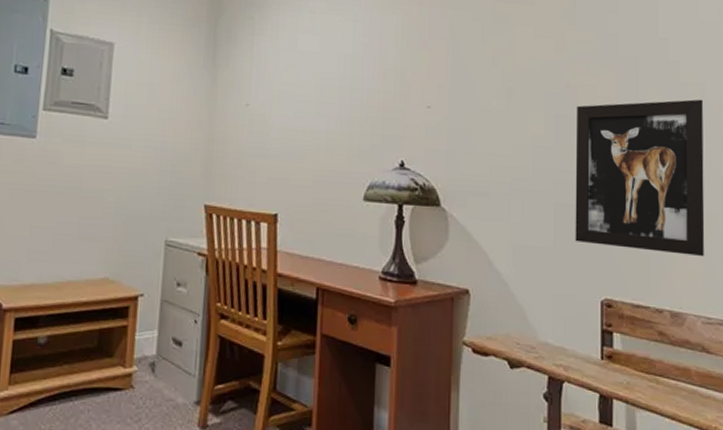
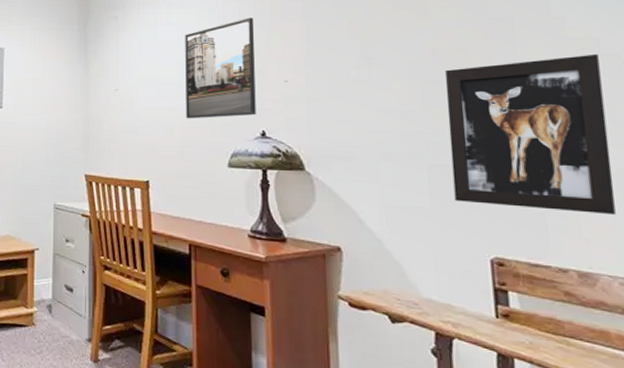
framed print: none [323,32,401,144] -> present [185,17,256,119]

